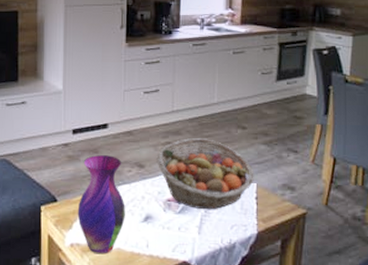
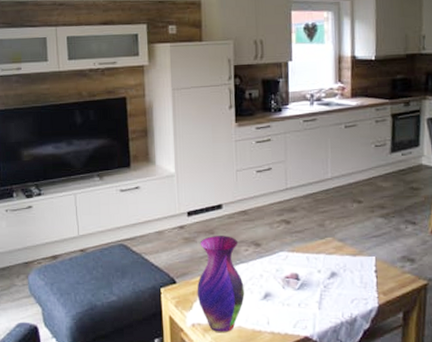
fruit basket: present [157,138,254,210] -> none [272,214,372,285]

